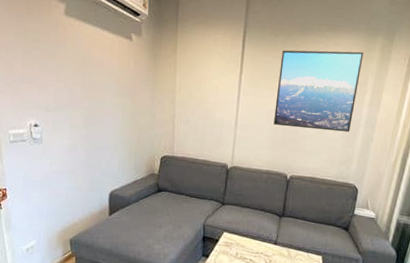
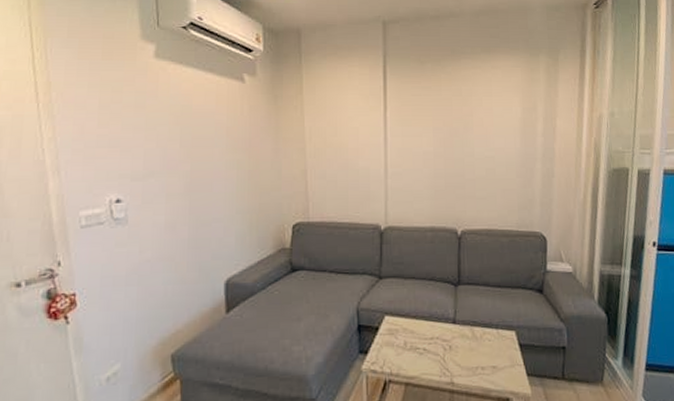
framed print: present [273,50,364,132] -> none [431,74,528,170]

